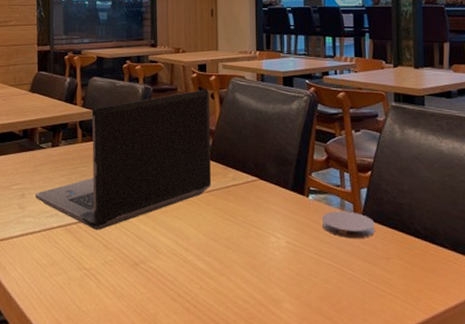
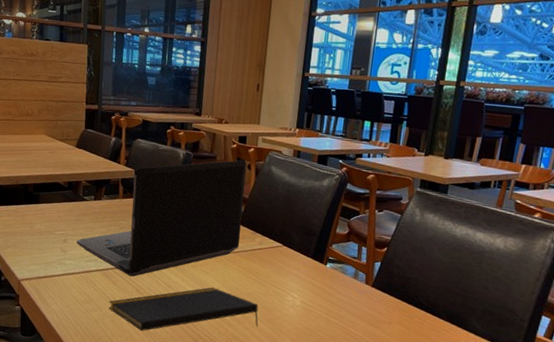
notepad: none [74,234,243,295] -> present [109,287,259,332]
coaster: present [321,211,375,239] -> none [334,279,383,305]

